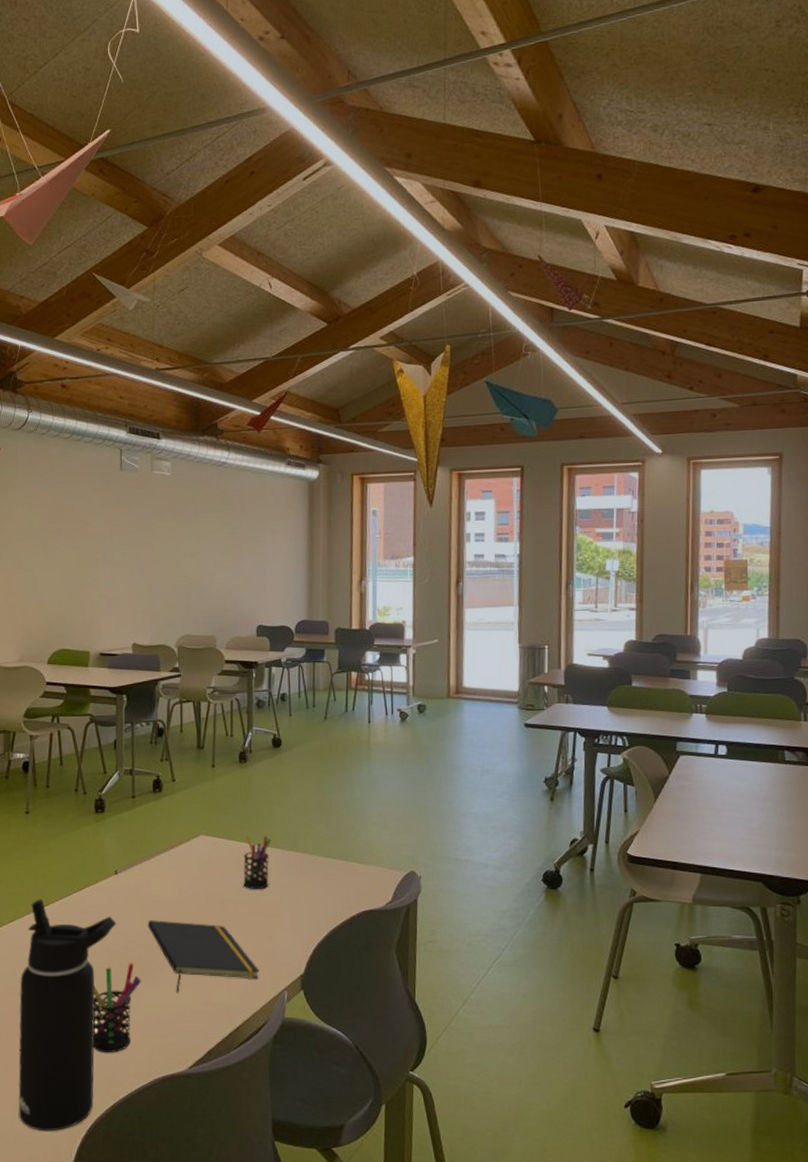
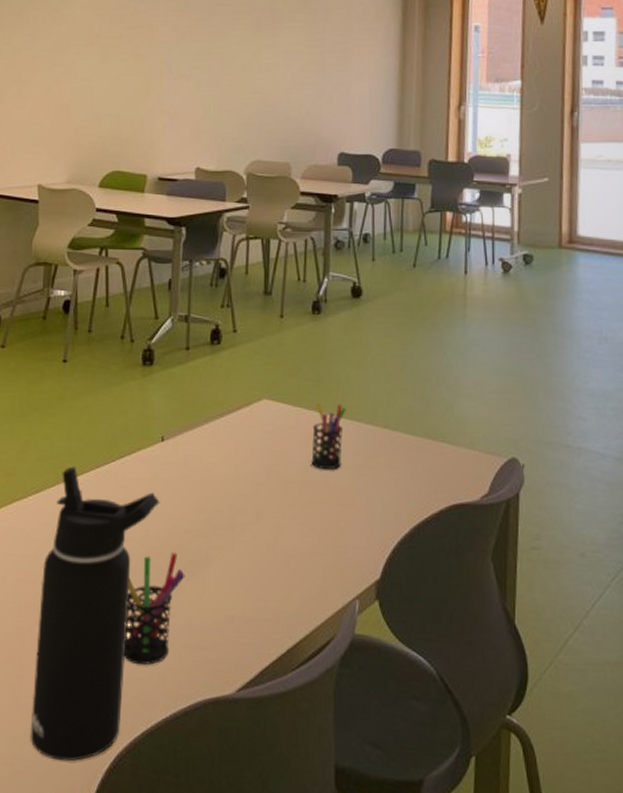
notepad: present [147,920,260,993] -> none [196,500,327,594]

